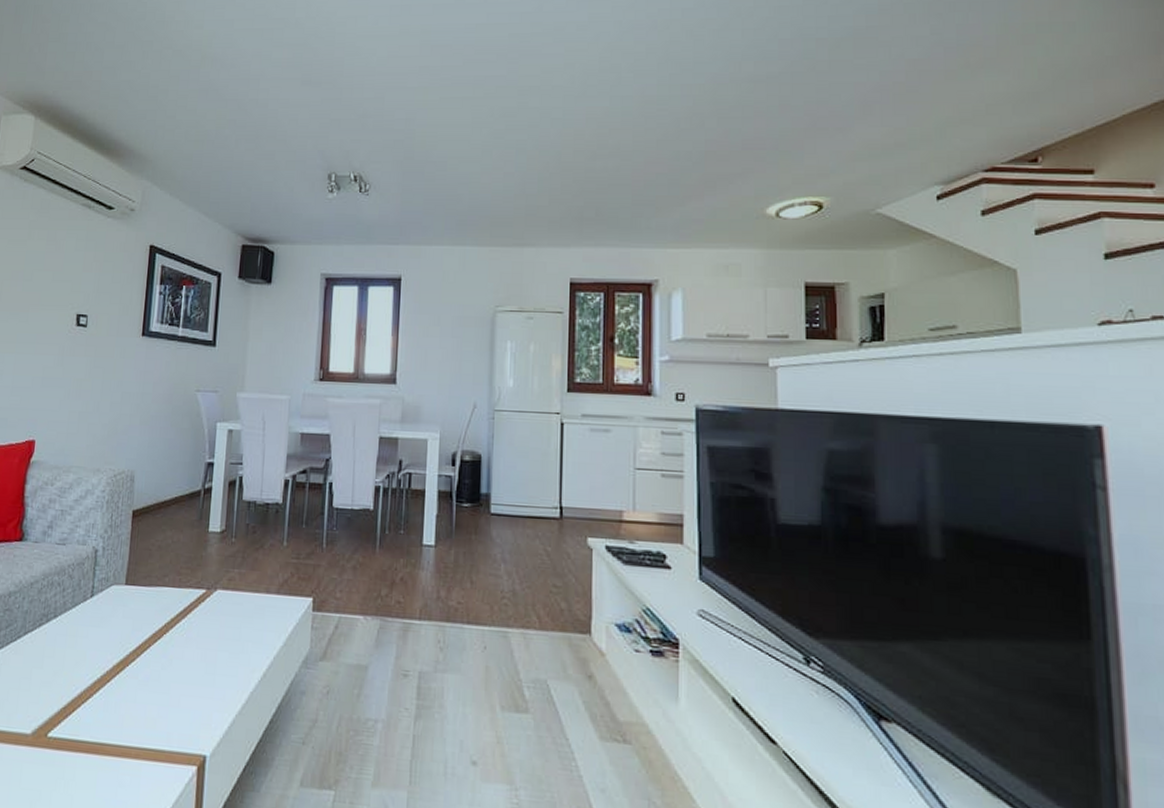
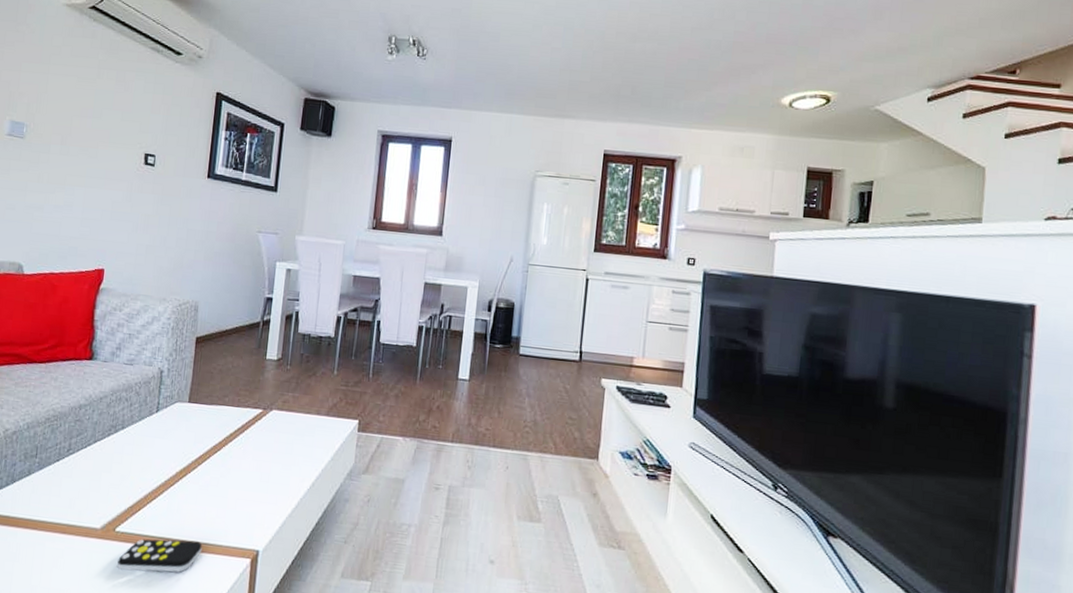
remote control: none [49,745,143,785] -> present [117,539,203,573]

